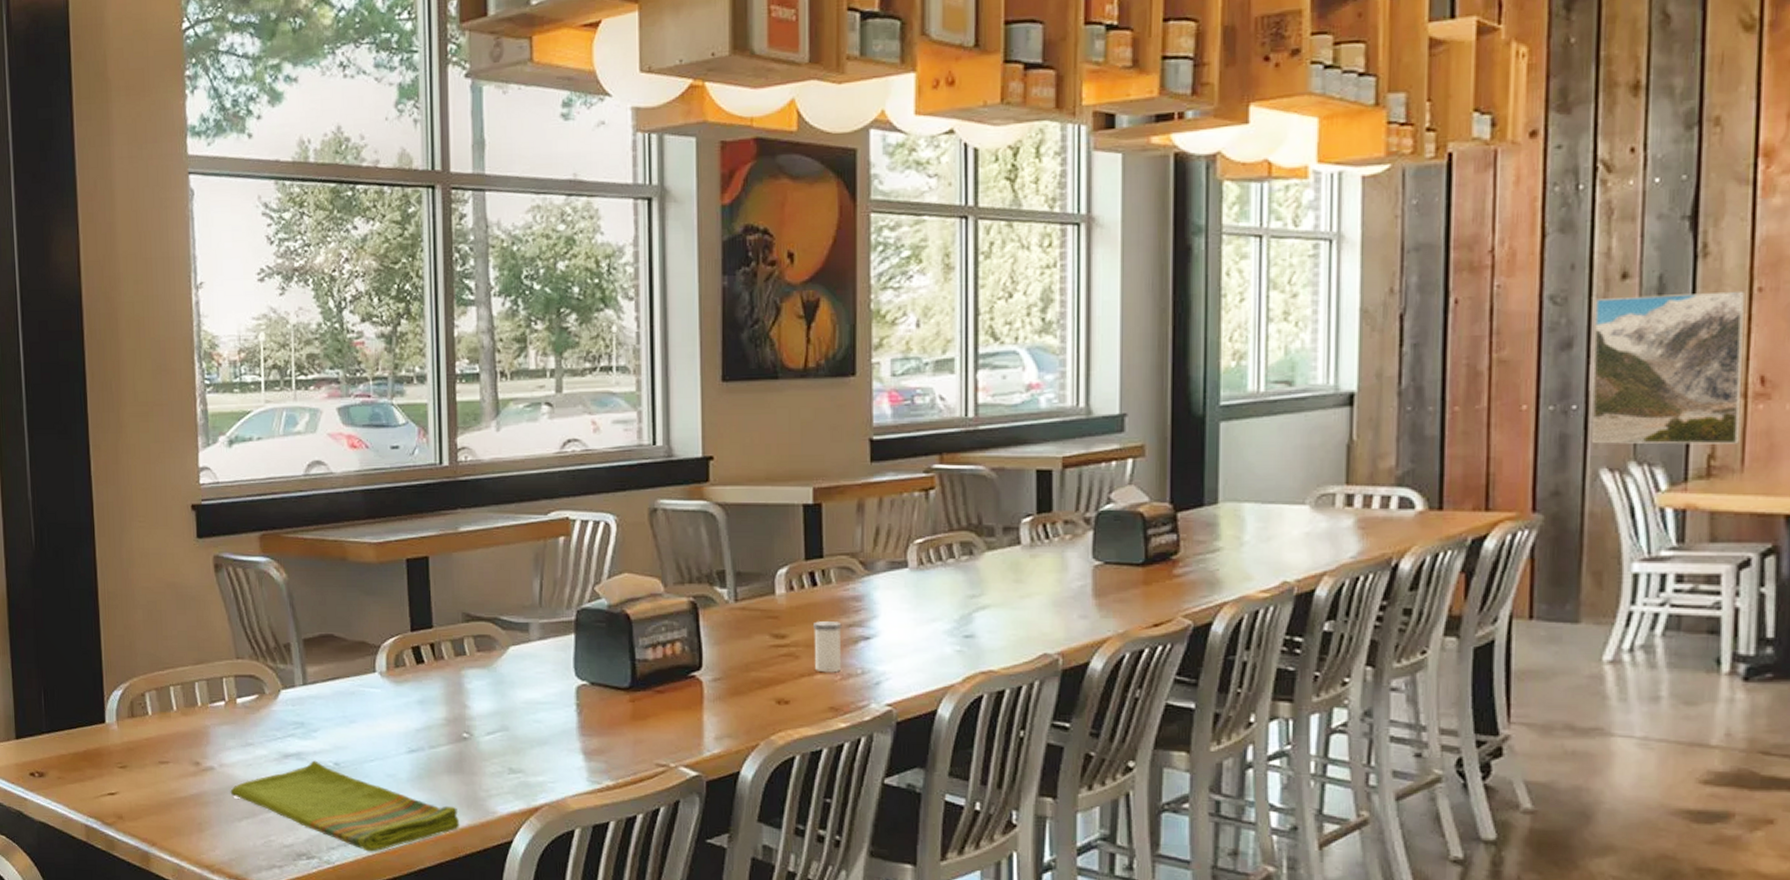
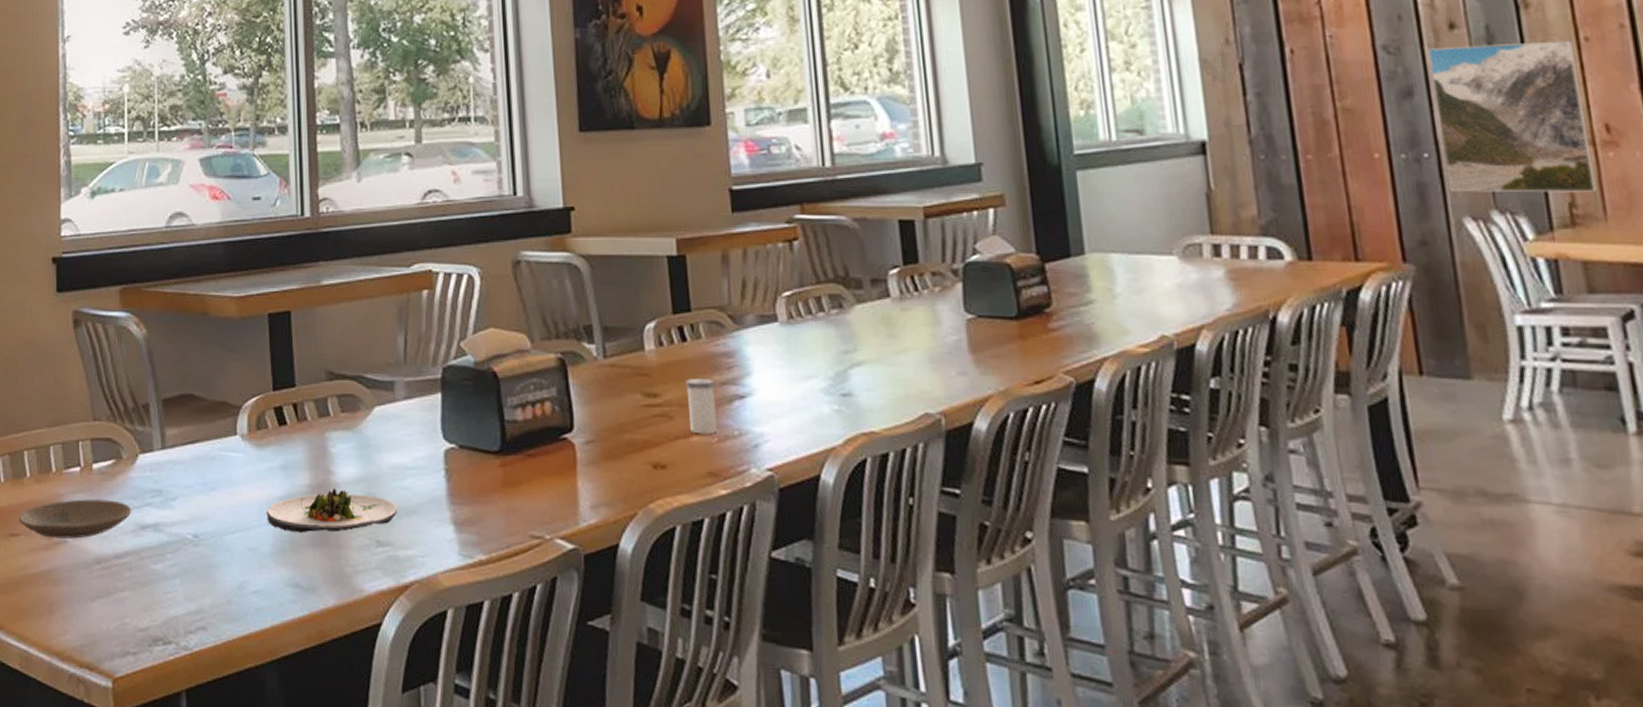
plate: none [167,730,275,766] -> present [19,499,132,539]
dish towel: present [230,760,460,852] -> none [83,532,326,636]
salad plate: none [404,721,529,762] -> present [266,489,397,533]

